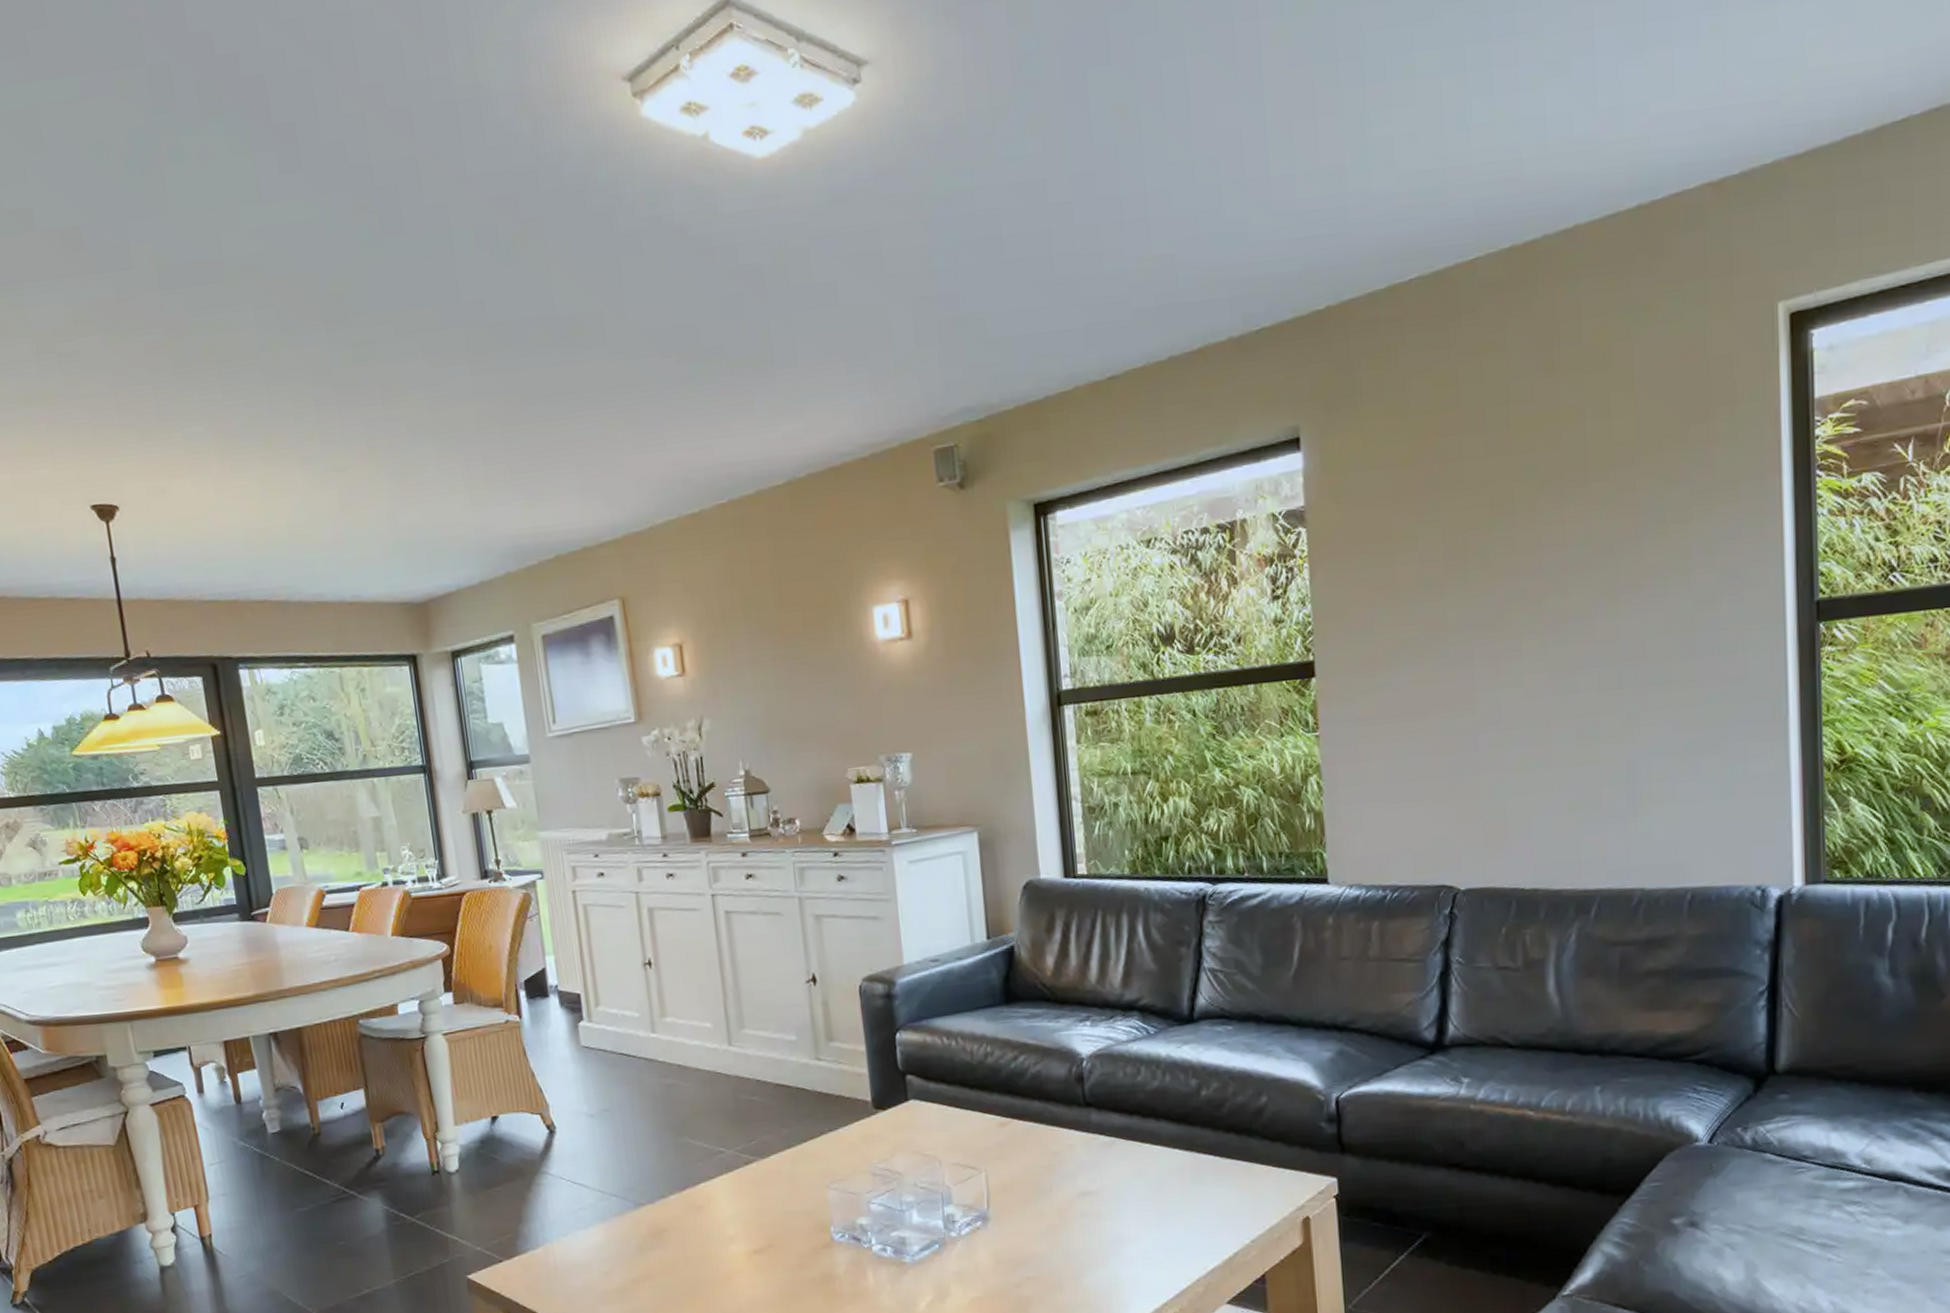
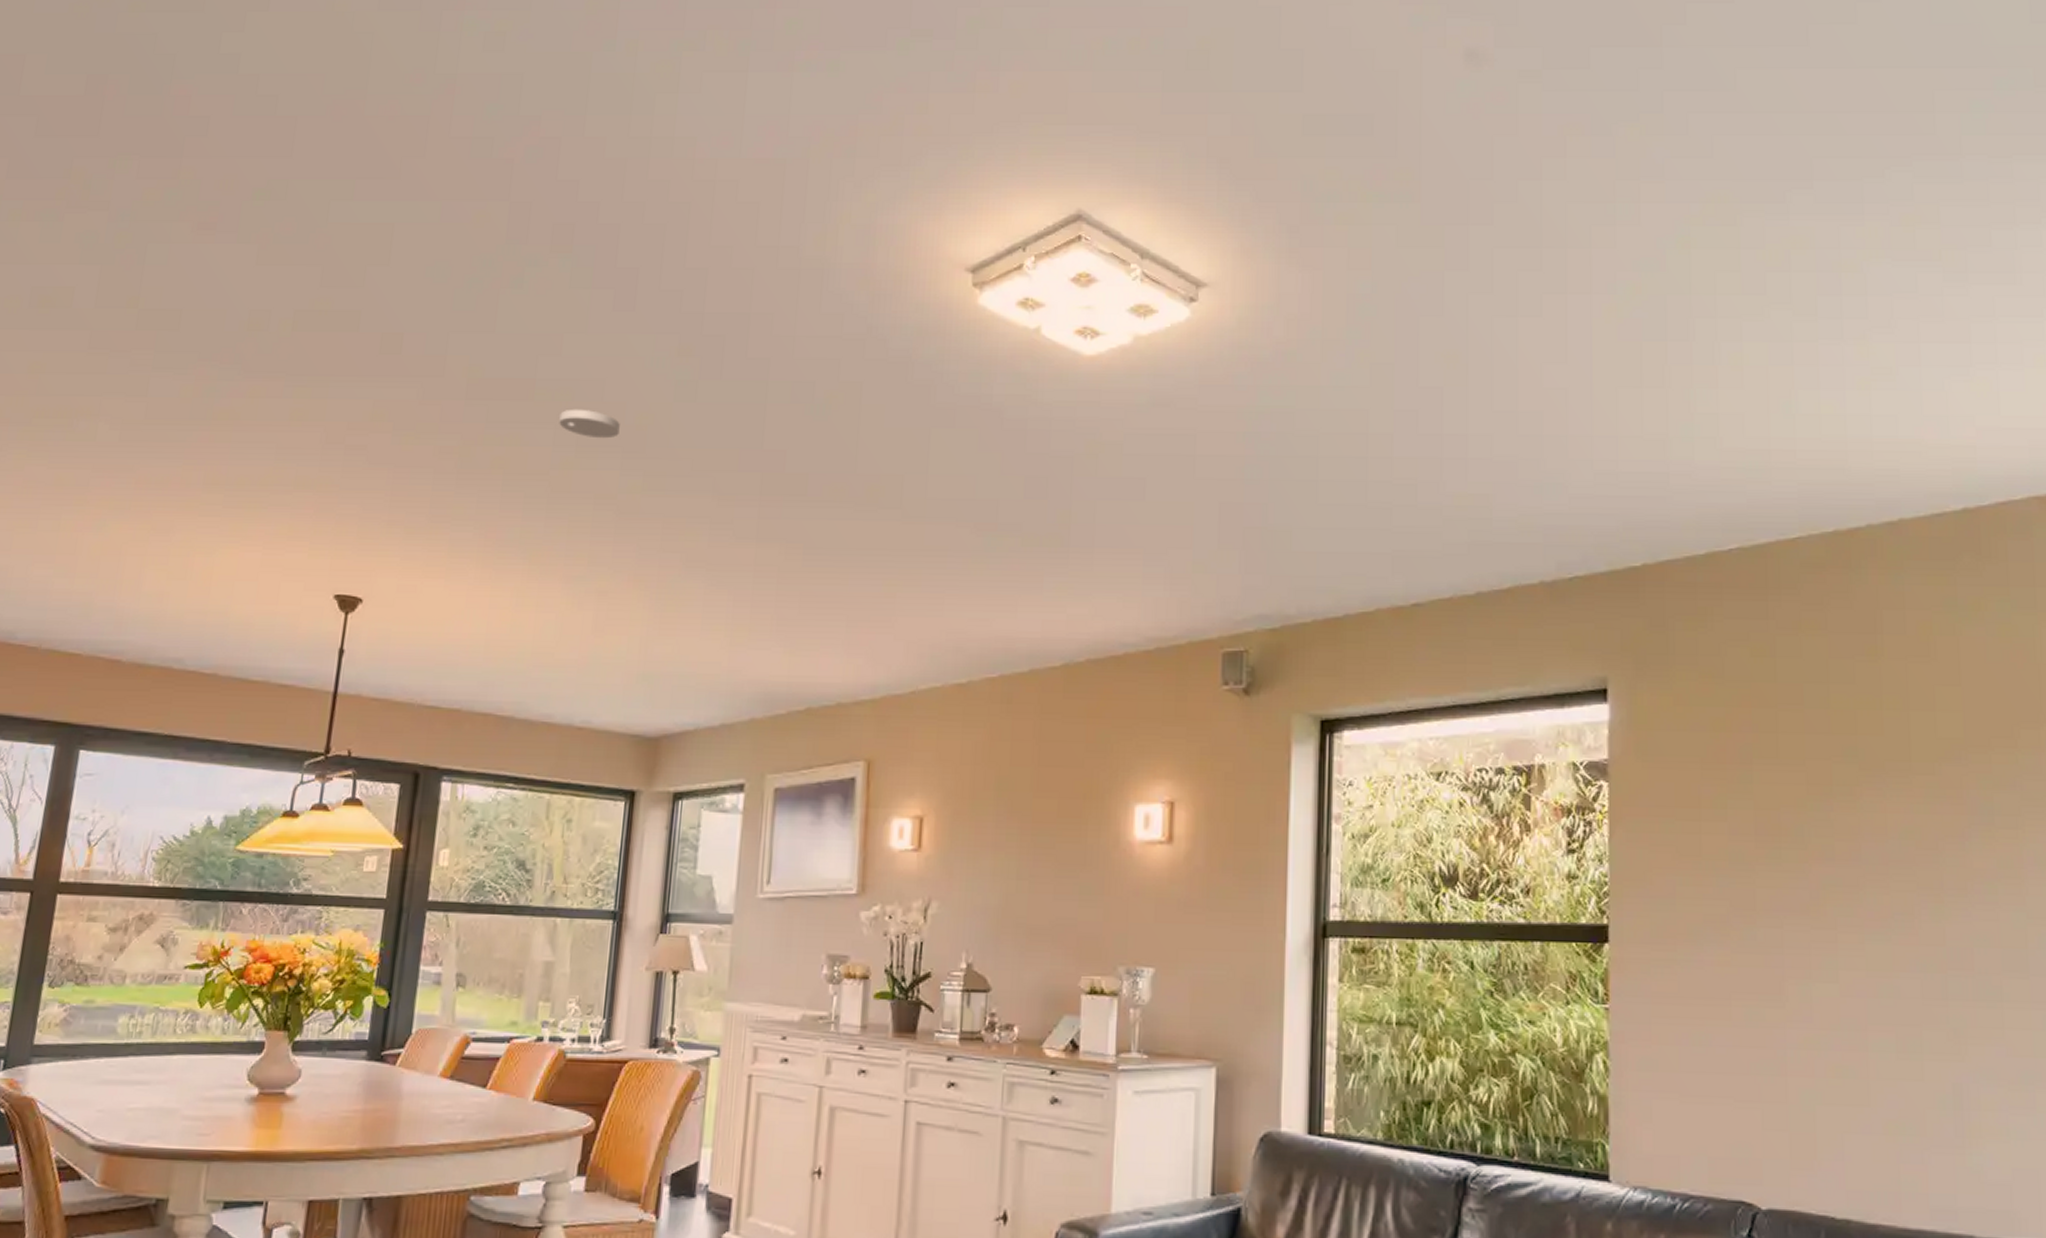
smoke detector: none [255,284,318,314] -> present [559,409,620,439]

